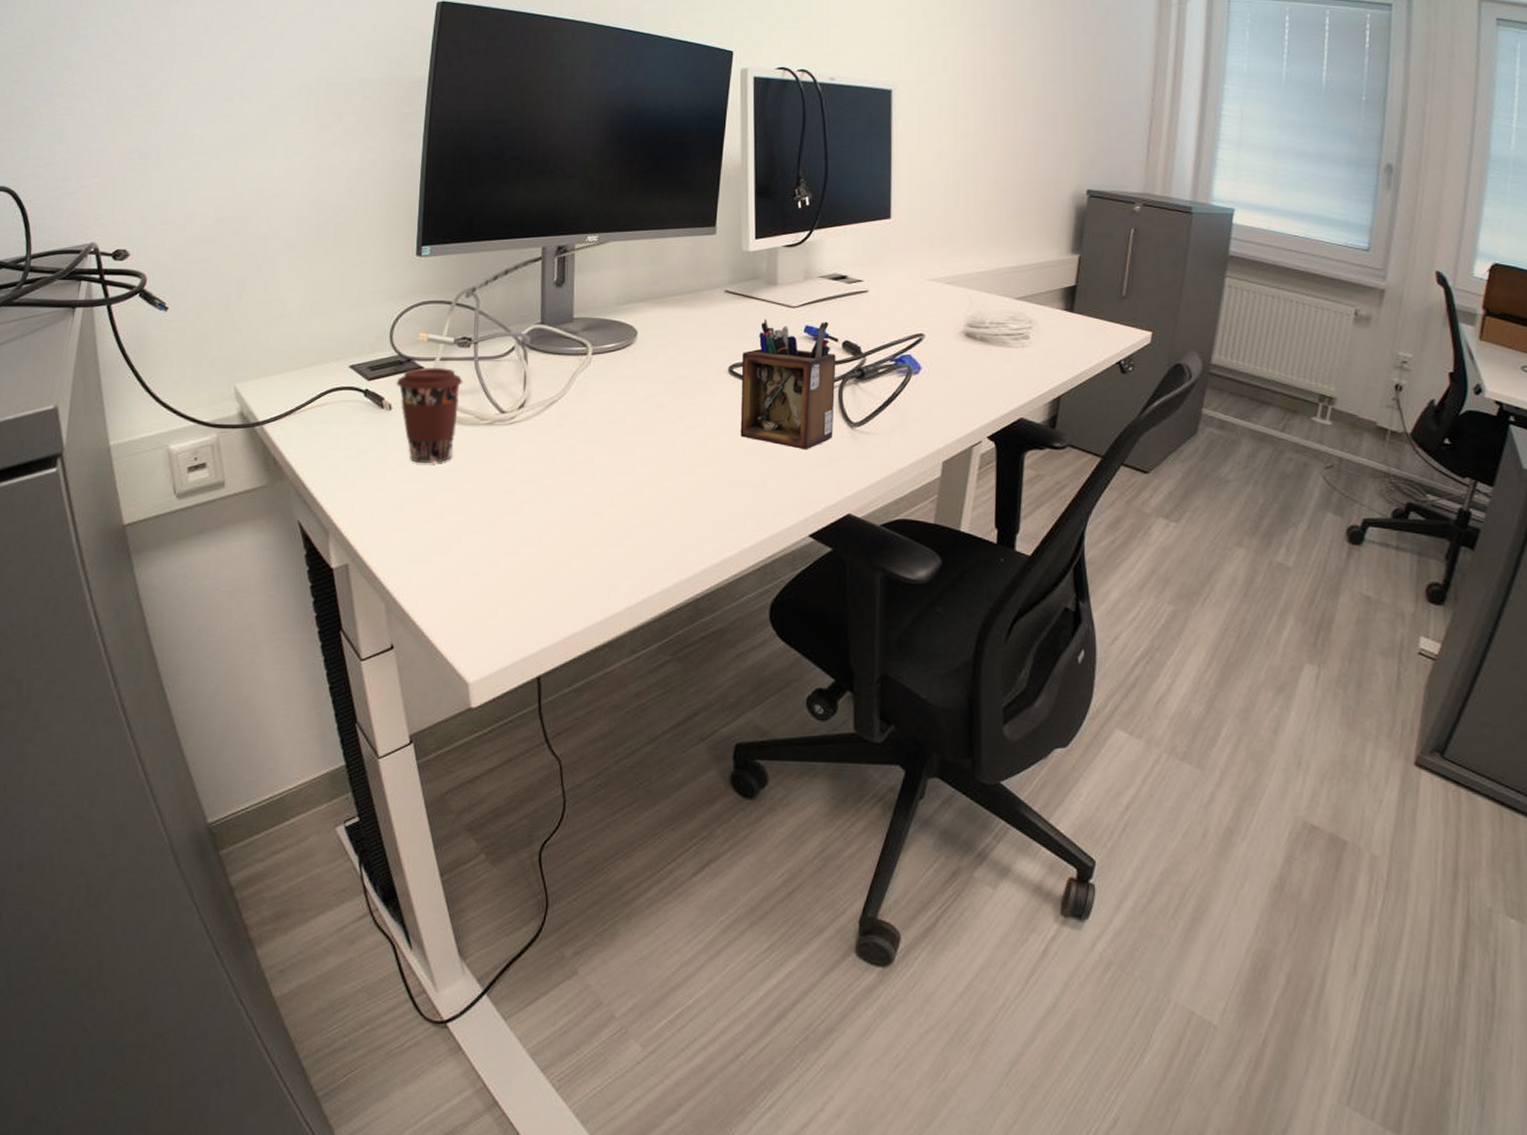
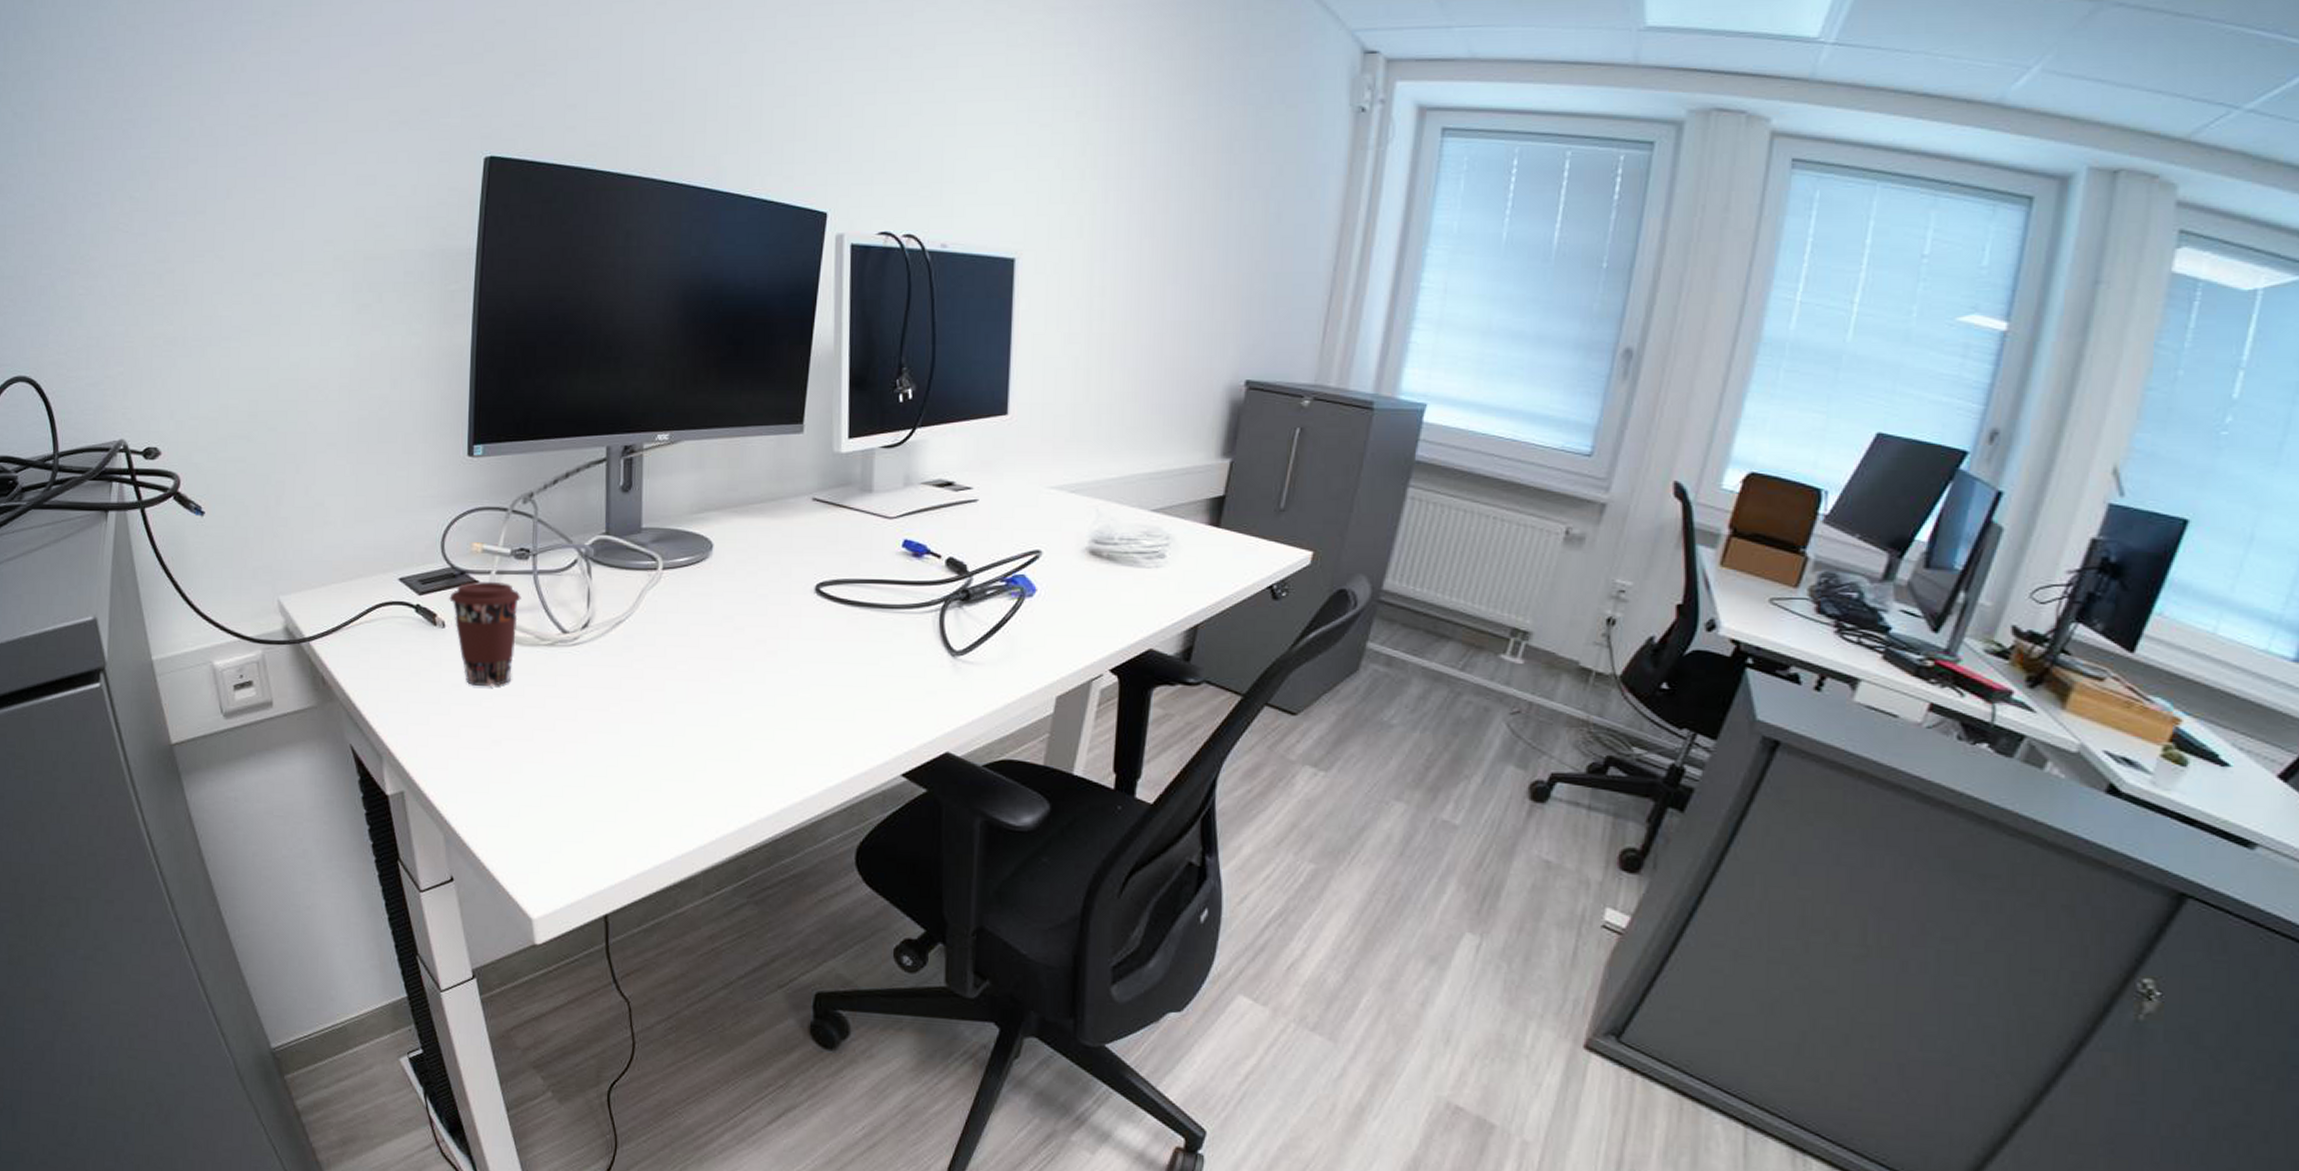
desk organizer: present [740,318,836,450] -> none [827,530,938,681]

